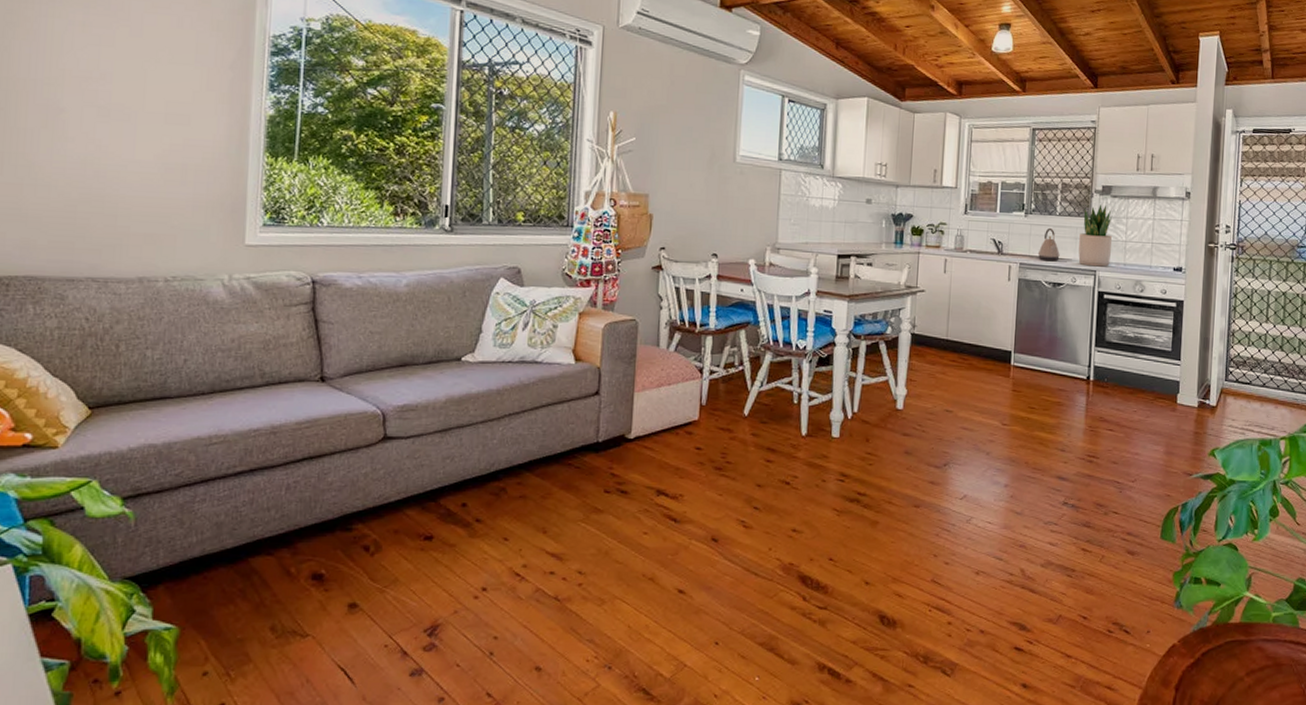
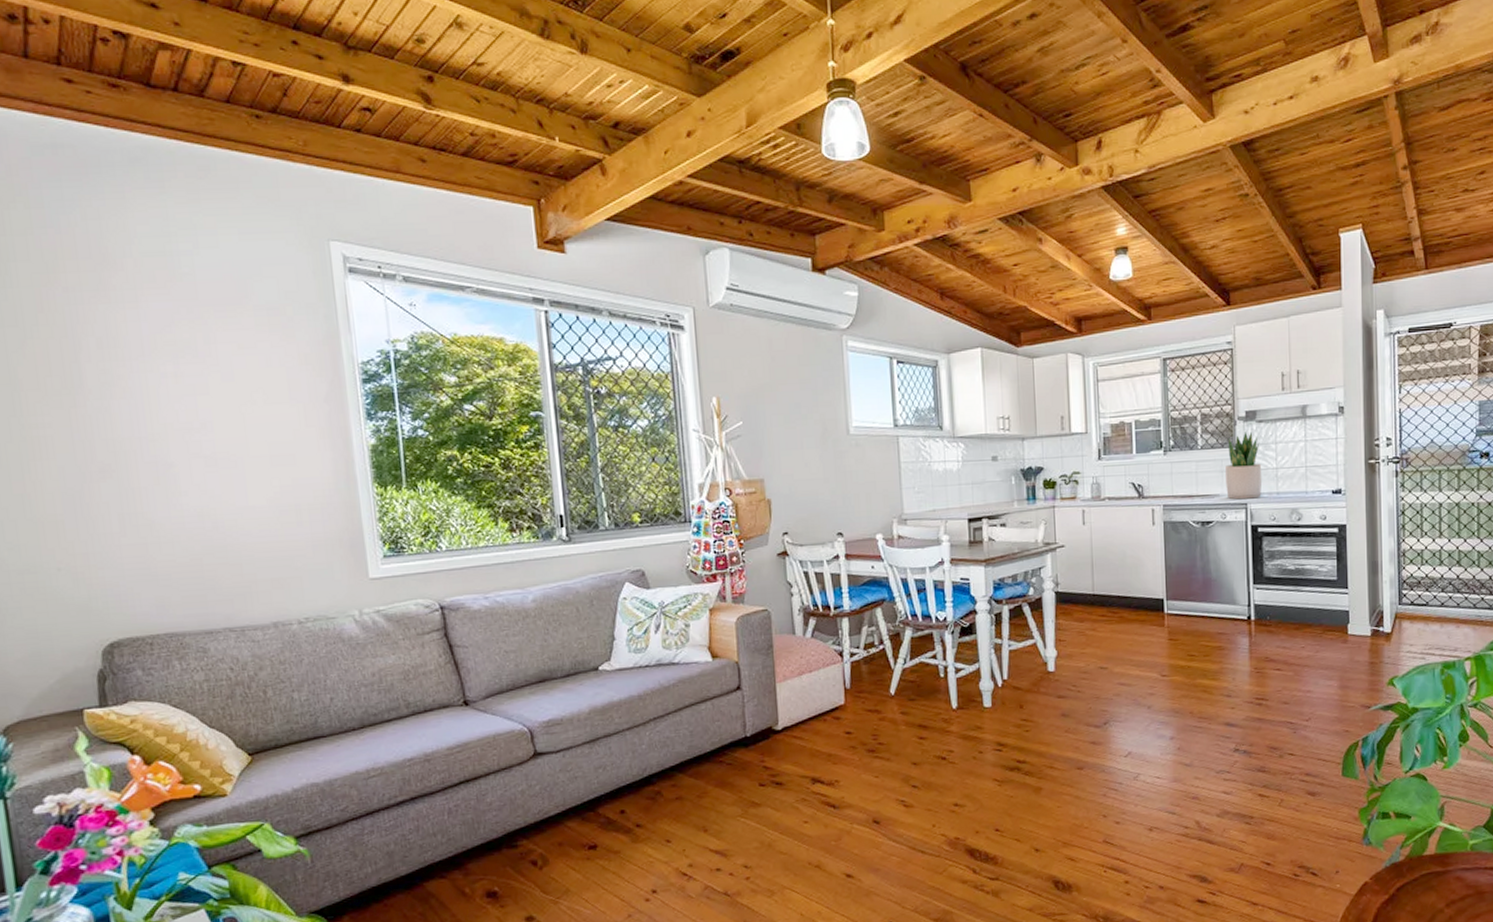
kettle: present [1037,227,1060,262] -> none [1181,463,1206,500]

